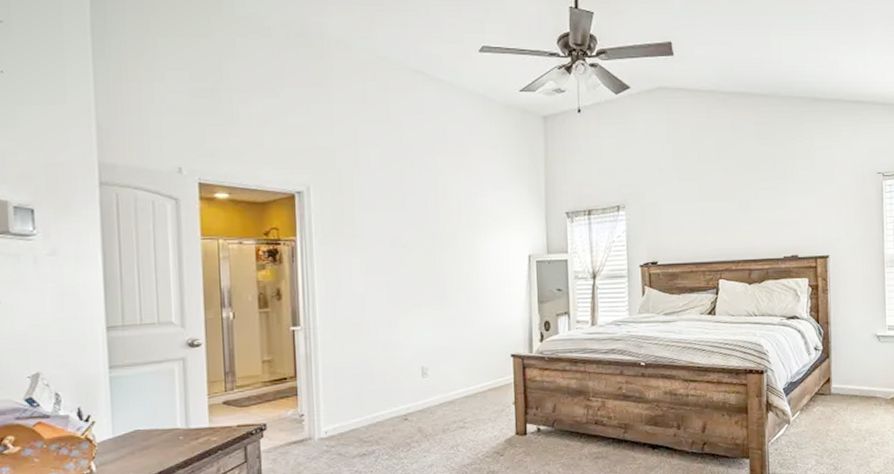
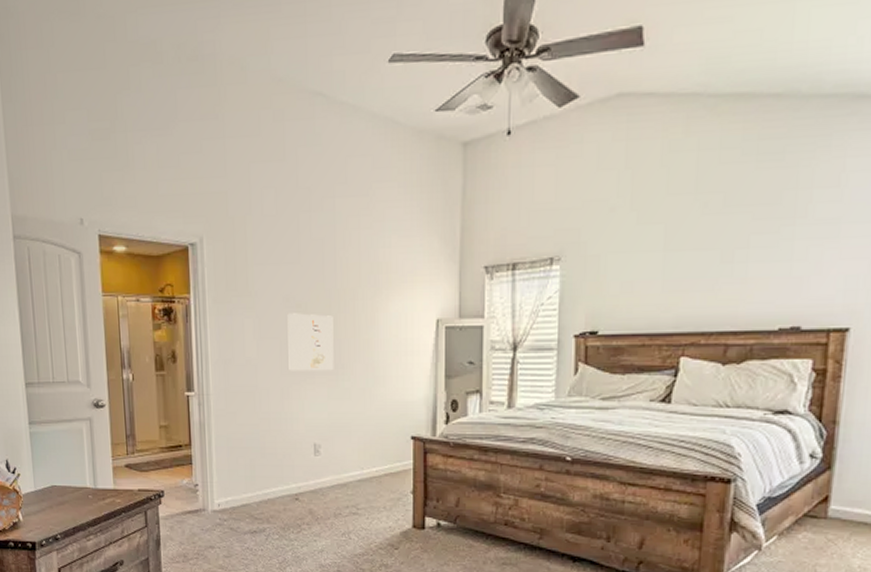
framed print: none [394,252,439,303] -> present [287,313,334,371]

